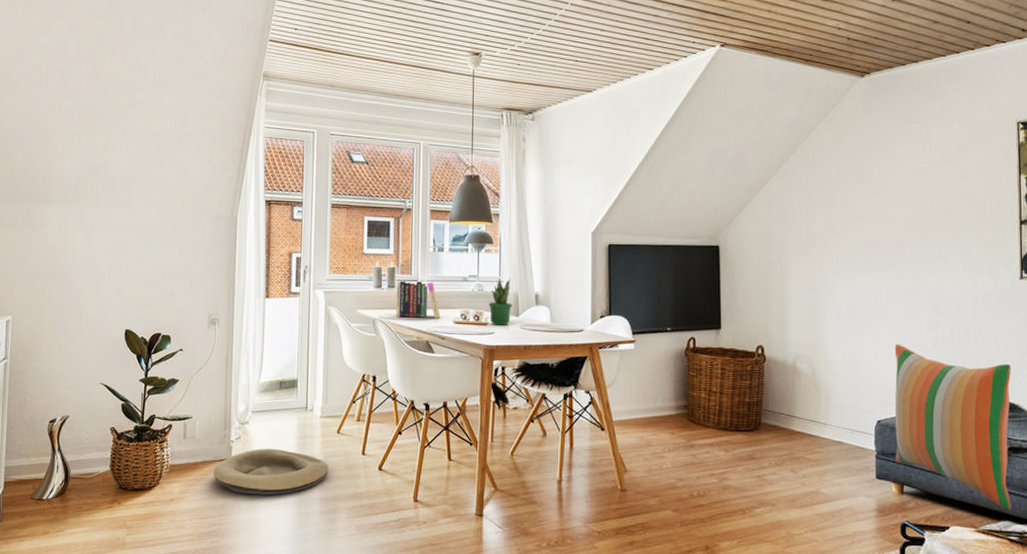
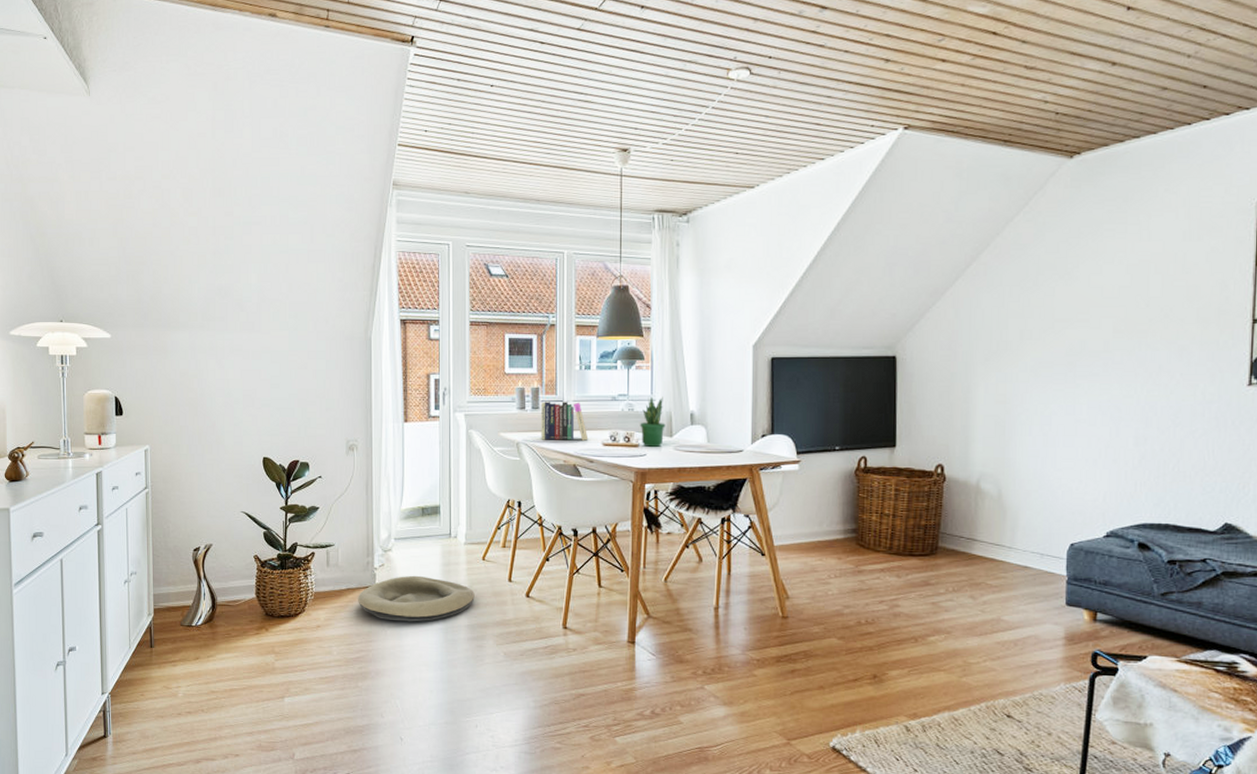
pillow: present [894,344,1012,510] -> none [1089,460,1230,639]

